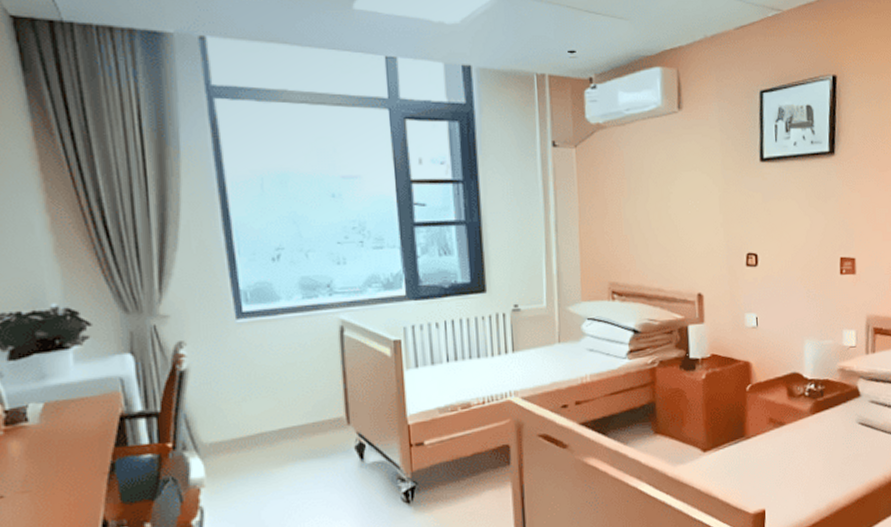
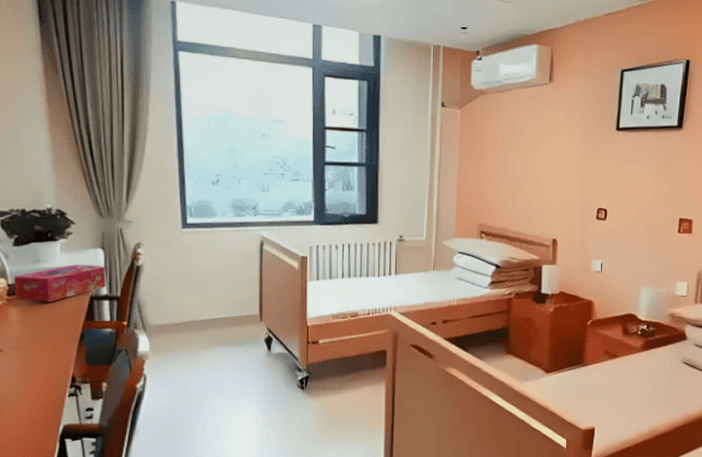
tissue box: none [11,375,140,430] -> present [13,264,106,302]

